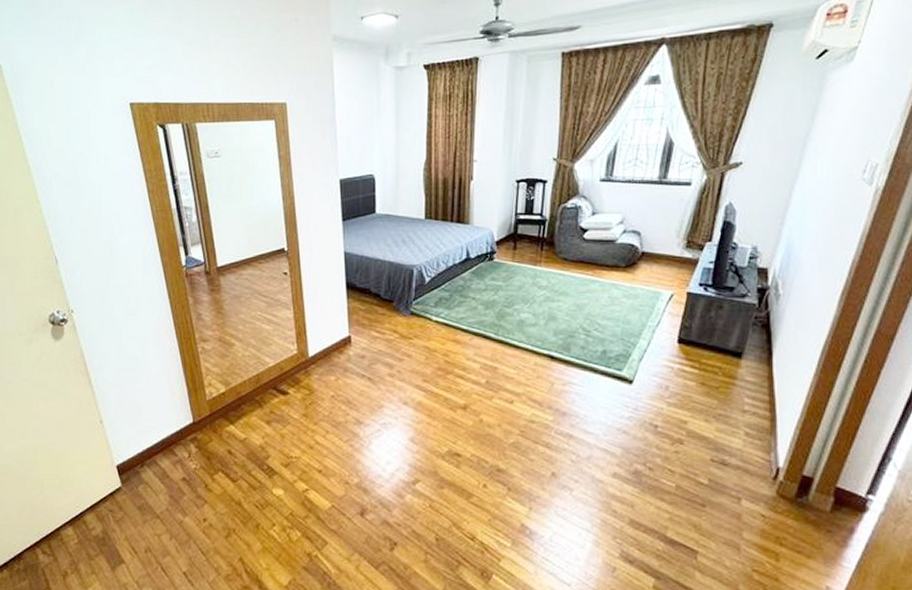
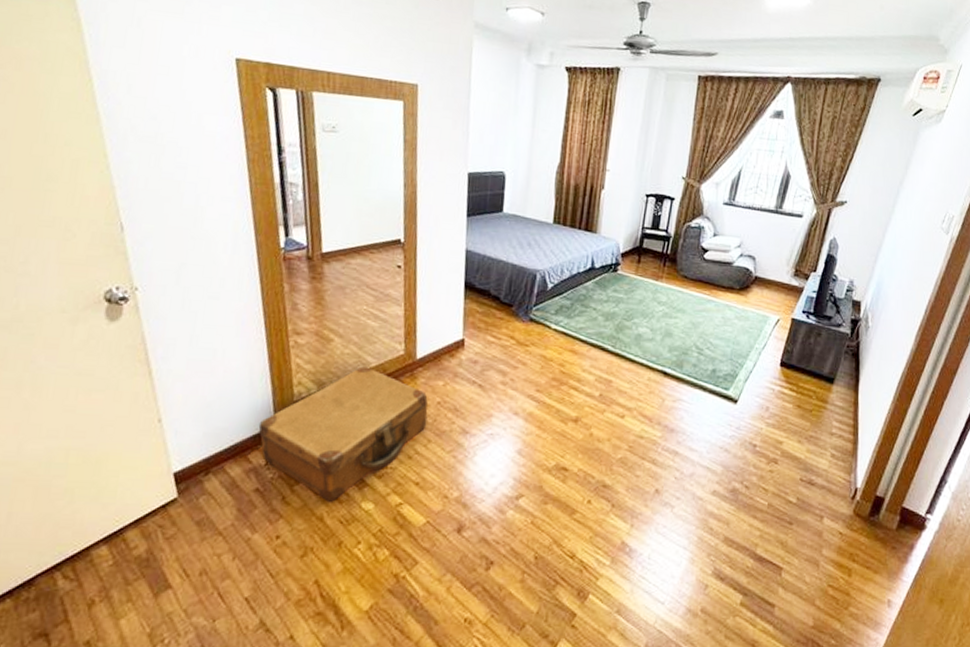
suitcase: none [180,367,324,489] -> present [258,366,428,502]

